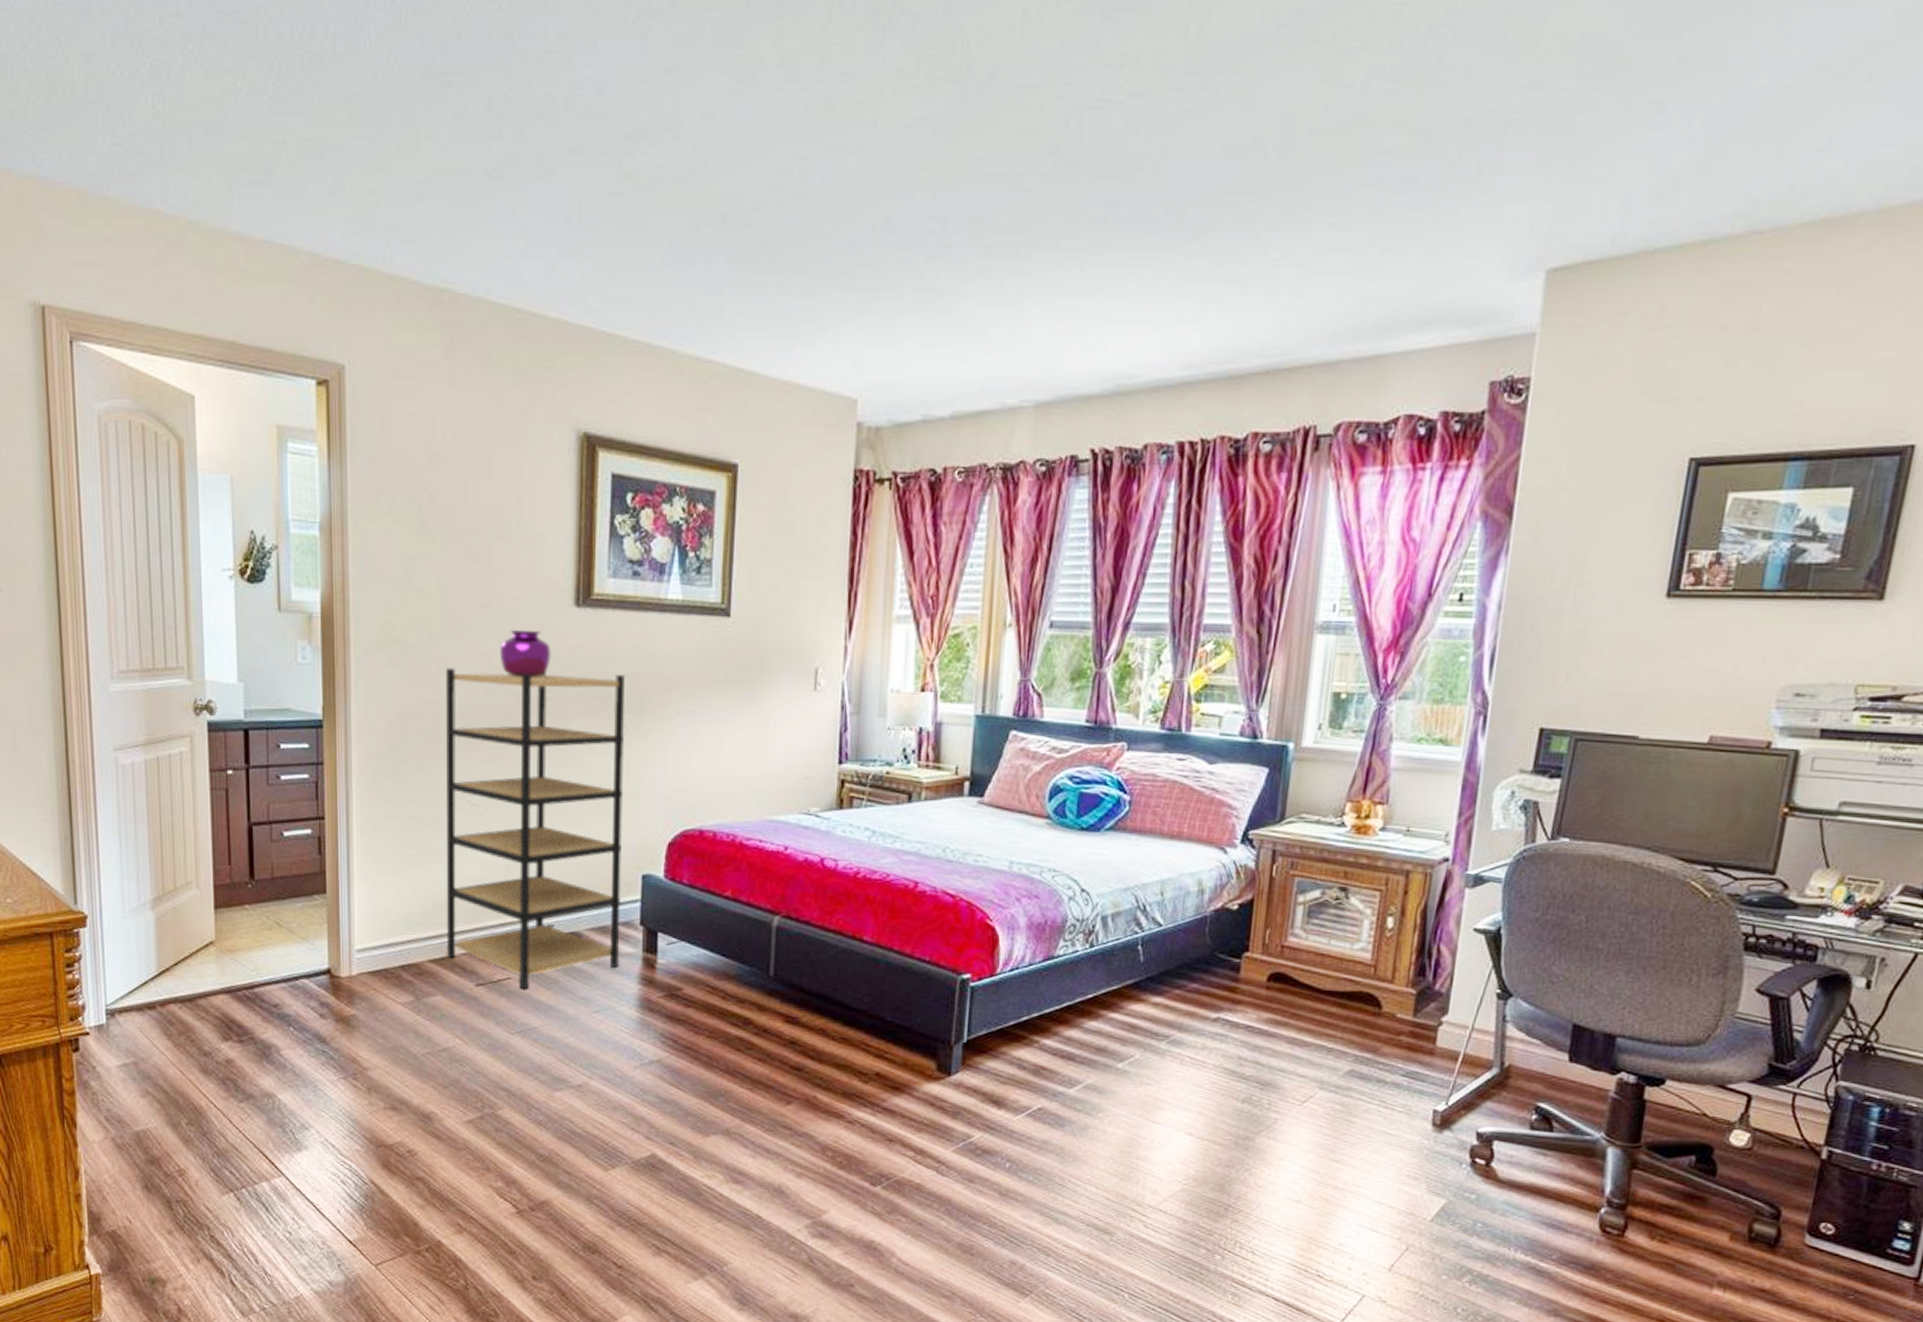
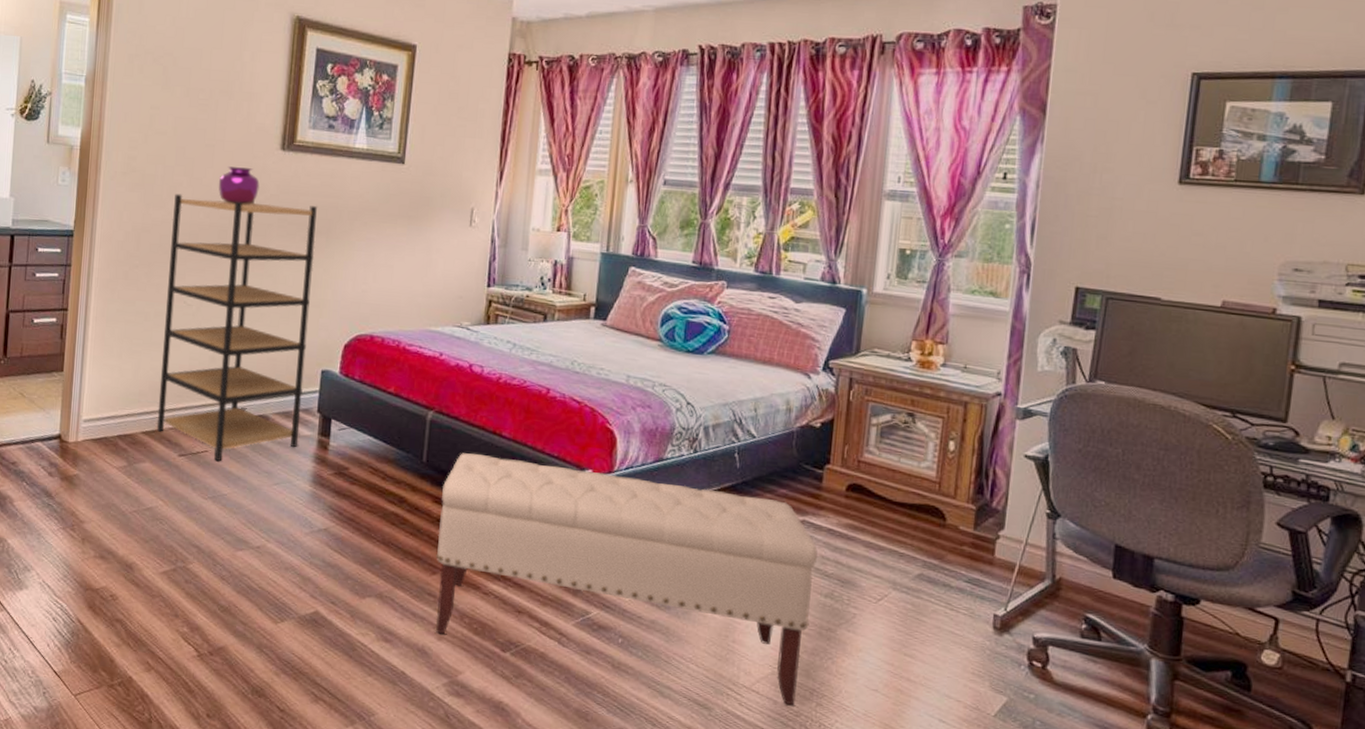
bench: none [790,962,1234,1224] -> present [435,453,818,706]

